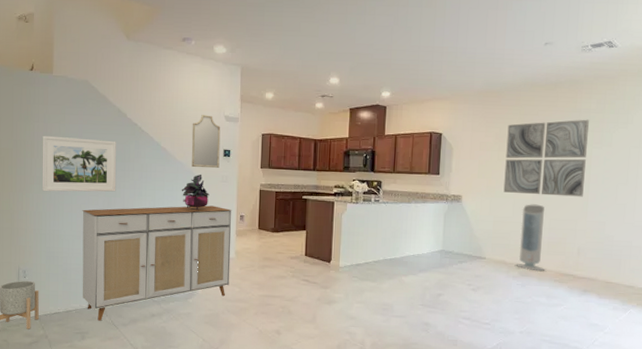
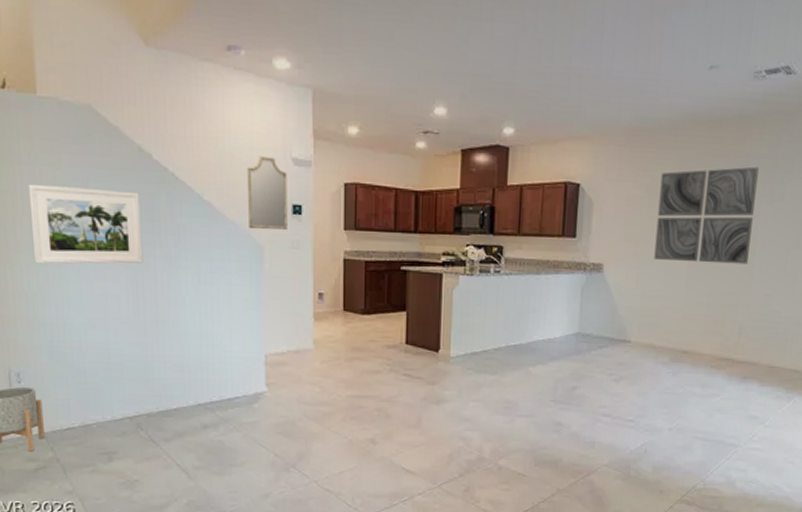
sideboard: present [82,205,232,321] -> none [96,280,308,437]
potted plant: present [181,174,210,210] -> none [236,237,276,287]
air purifier: present [514,204,544,272] -> none [664,273,702,356]

